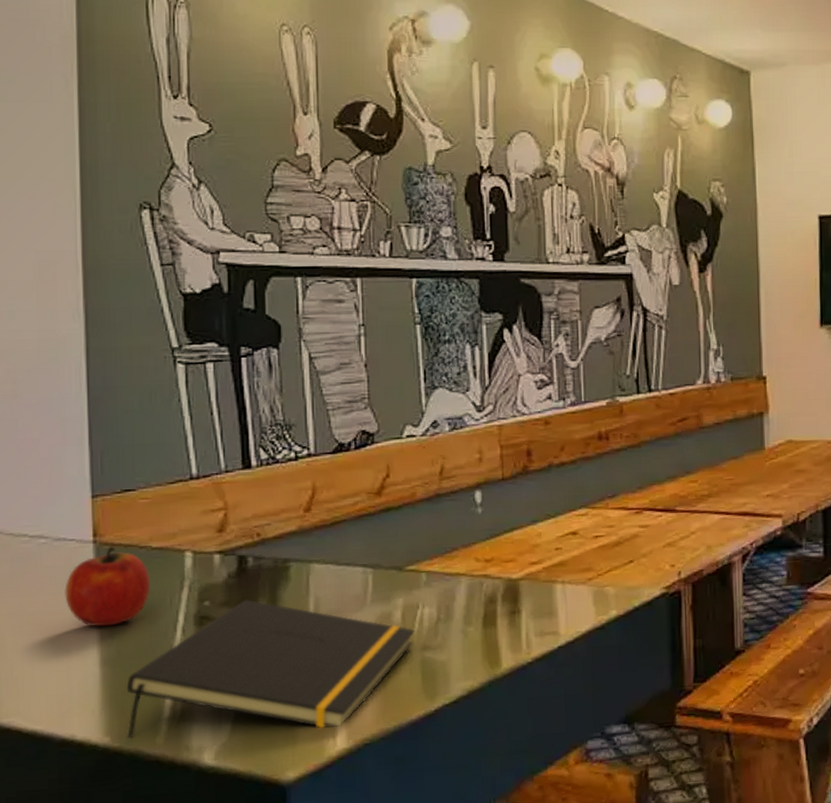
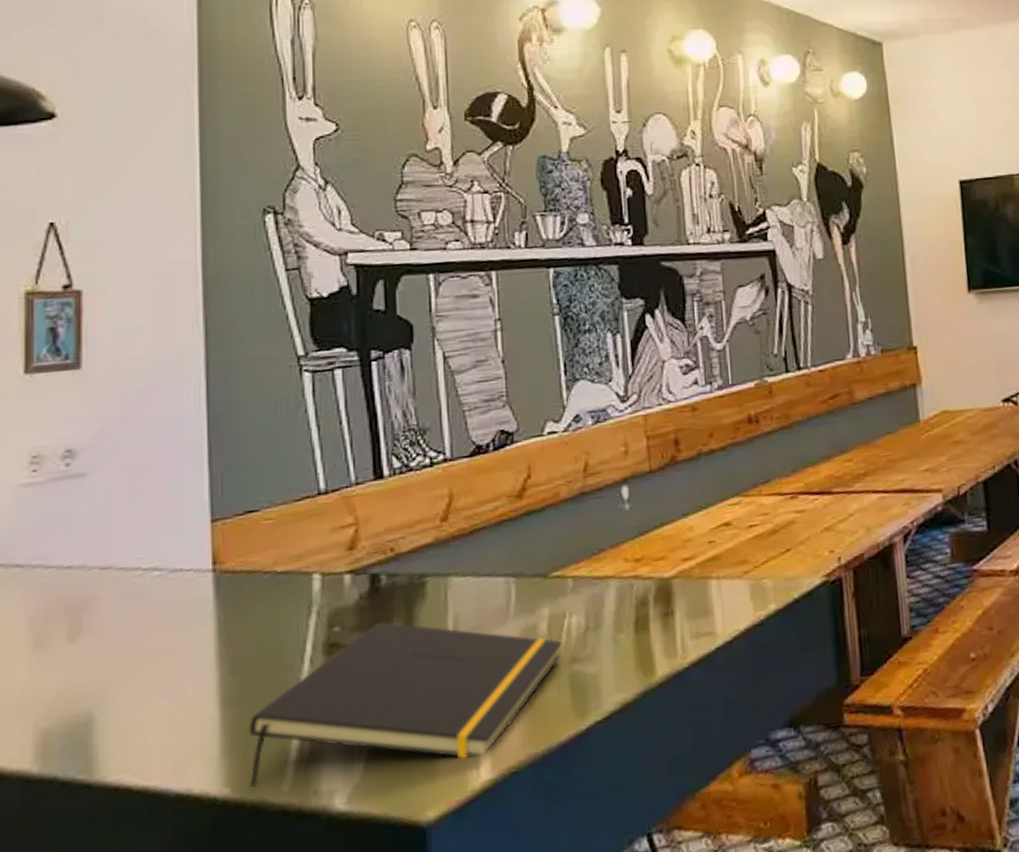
fruit: present [65,546,151,627] -> none [181,574,276,664]

